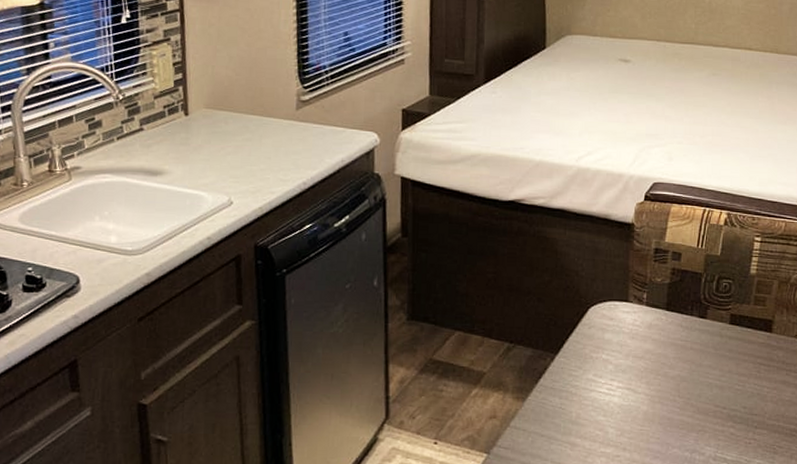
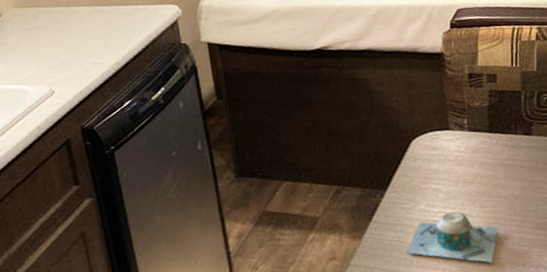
mug: none [568,385,661,442] -> present [407,211,499,263]

